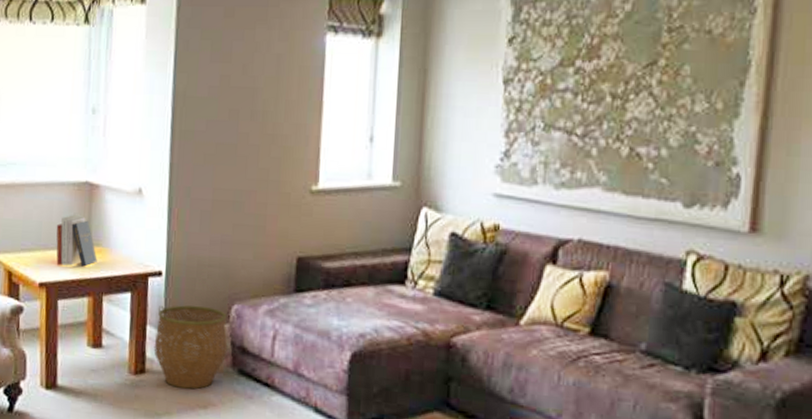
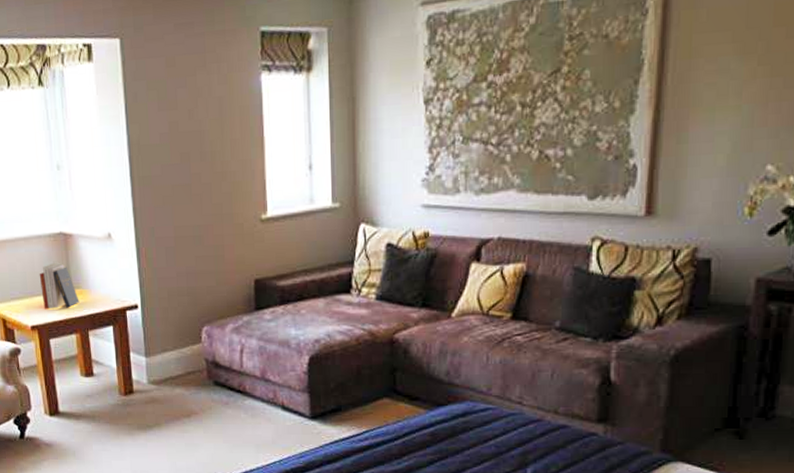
basket: present [153,305,228,390] -> none [138,330,203,402]

